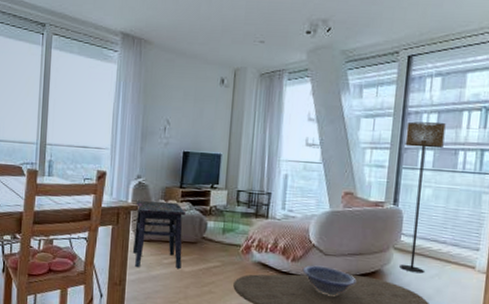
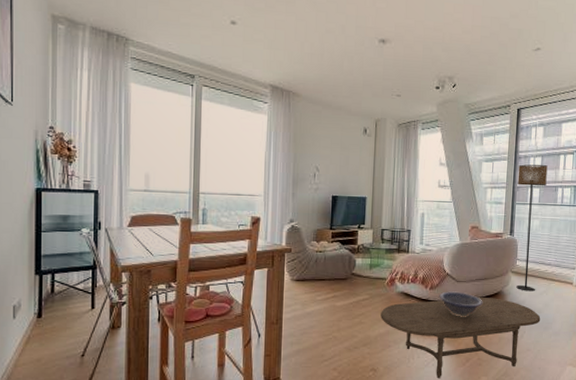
side table: present [132,201,185,270] -> none [287,243,336,306]

